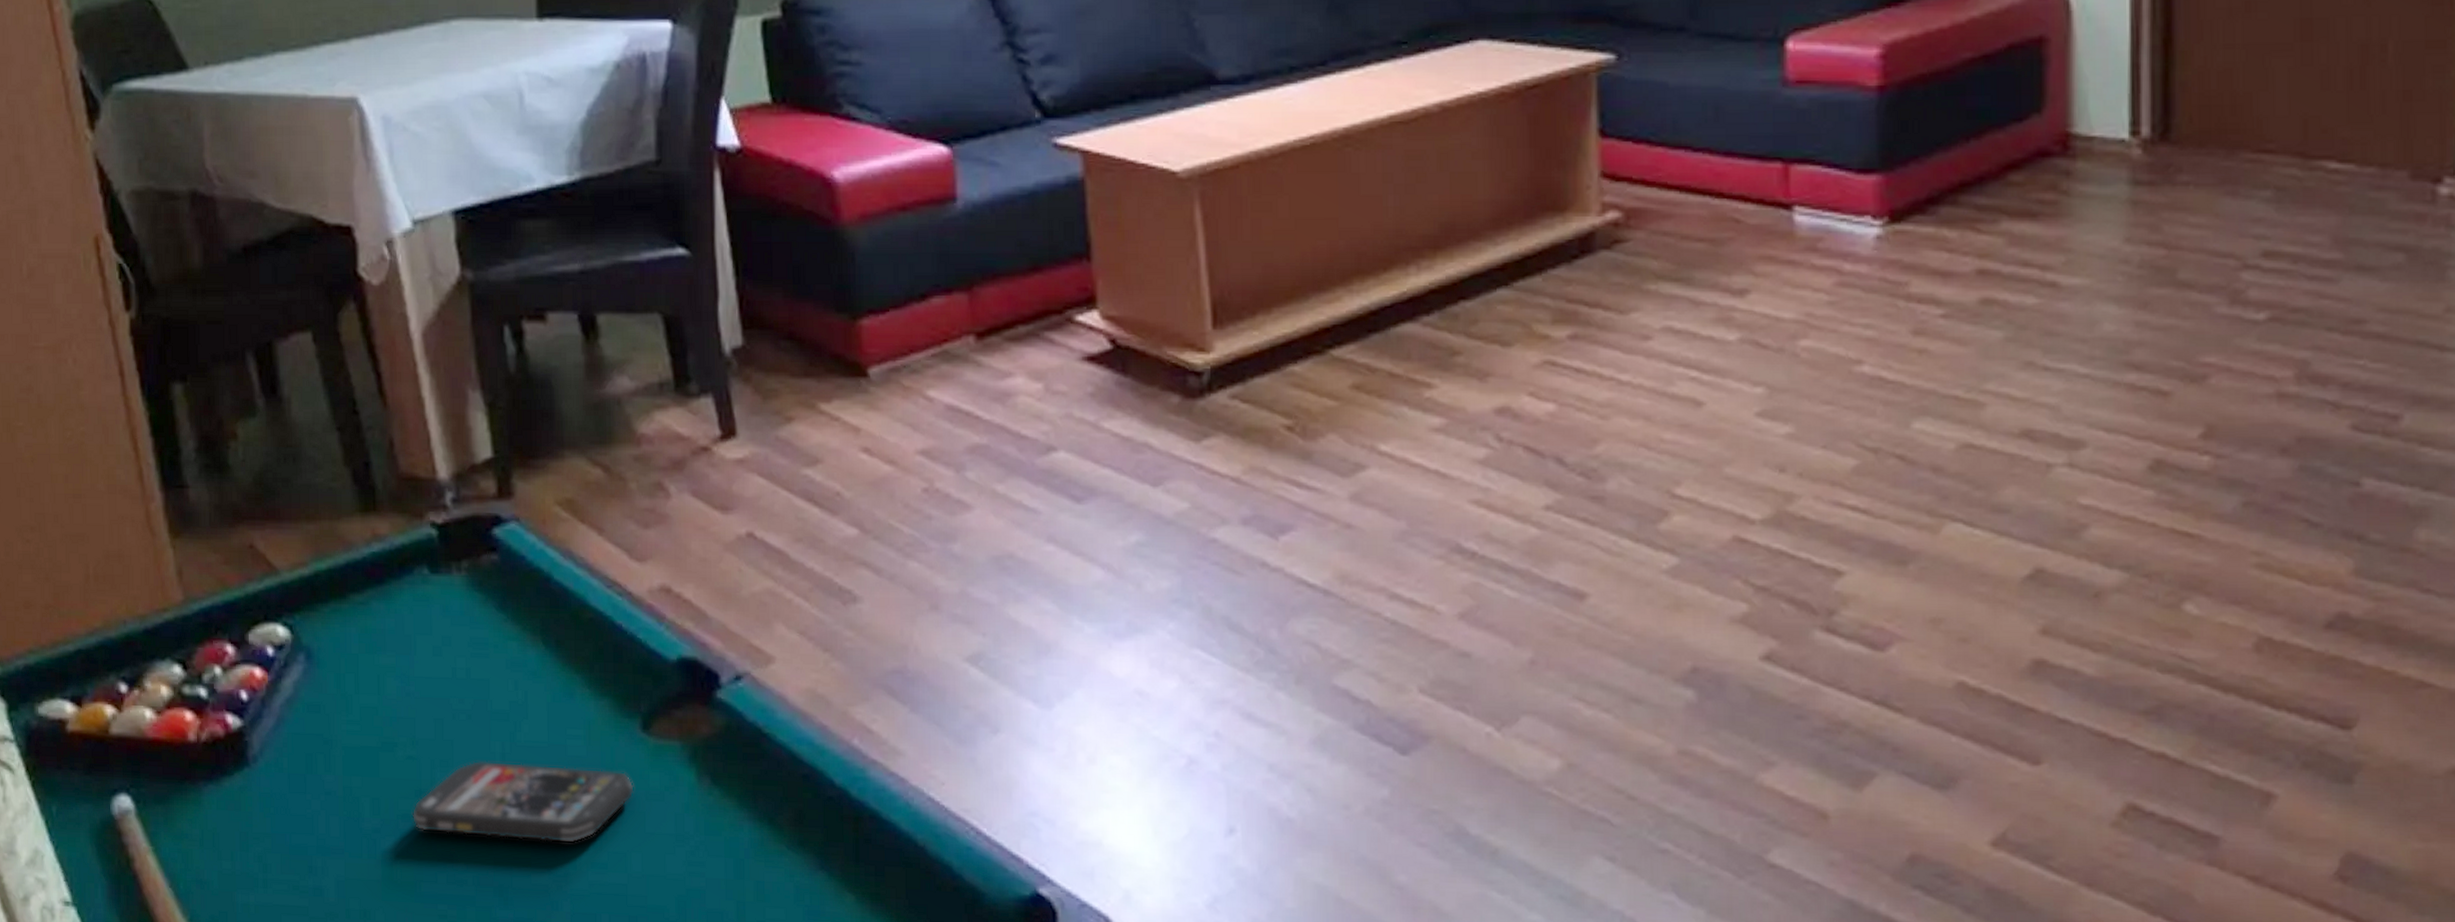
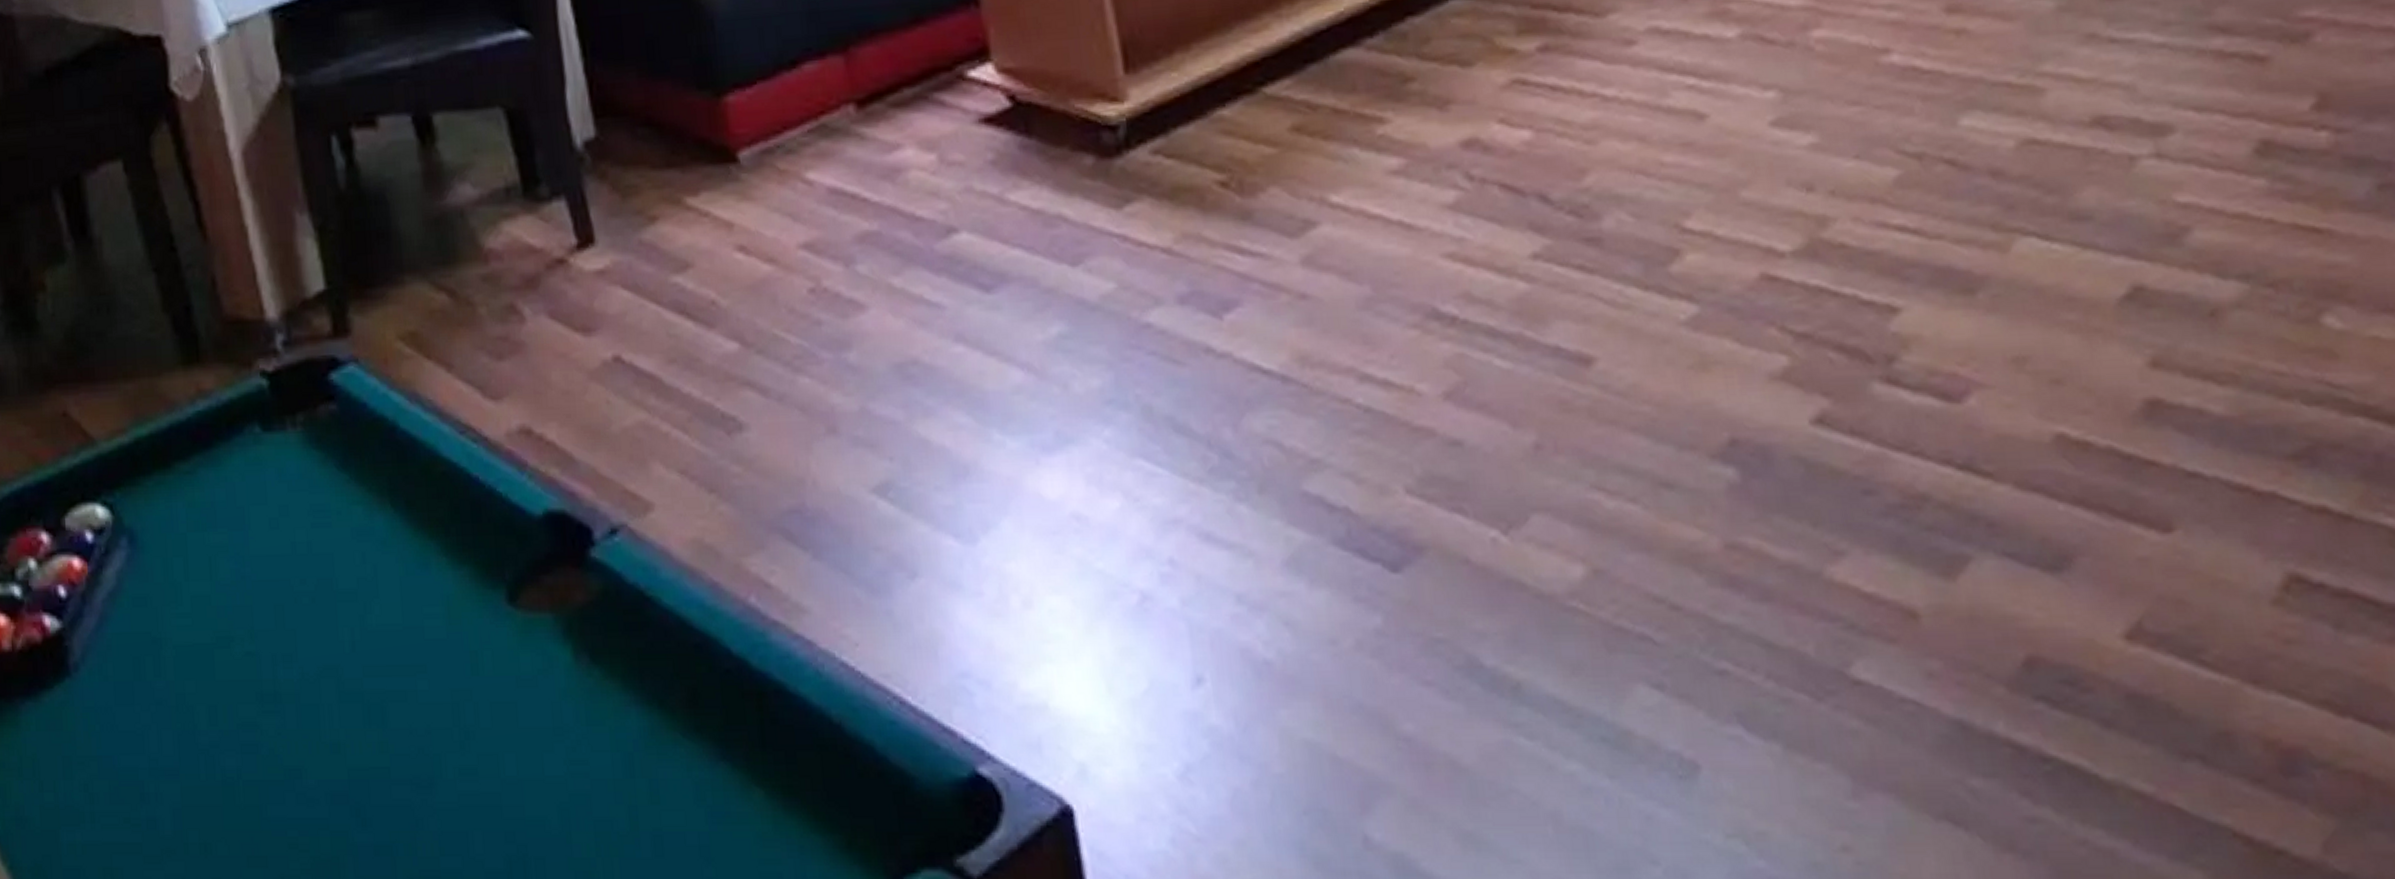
smartphone: present [411,760,634,844] -> none [253,651,503,747]

